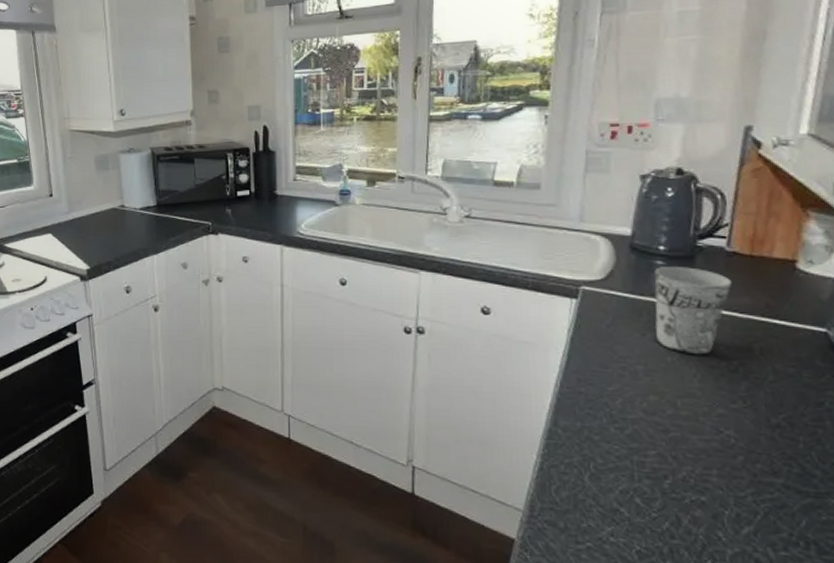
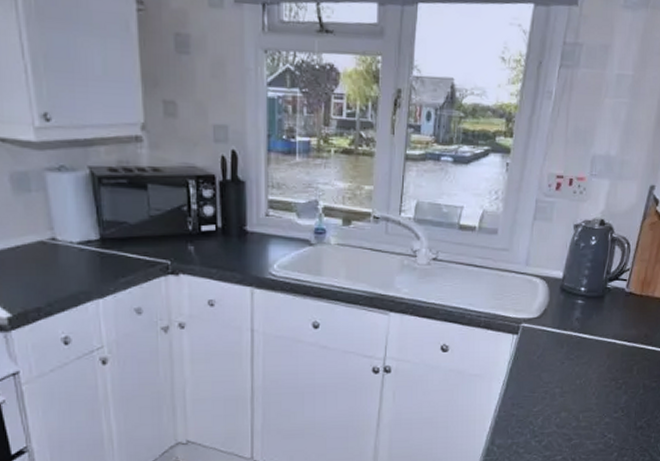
cup: present [654,267,733,355] -> none [571,305,627,378]

